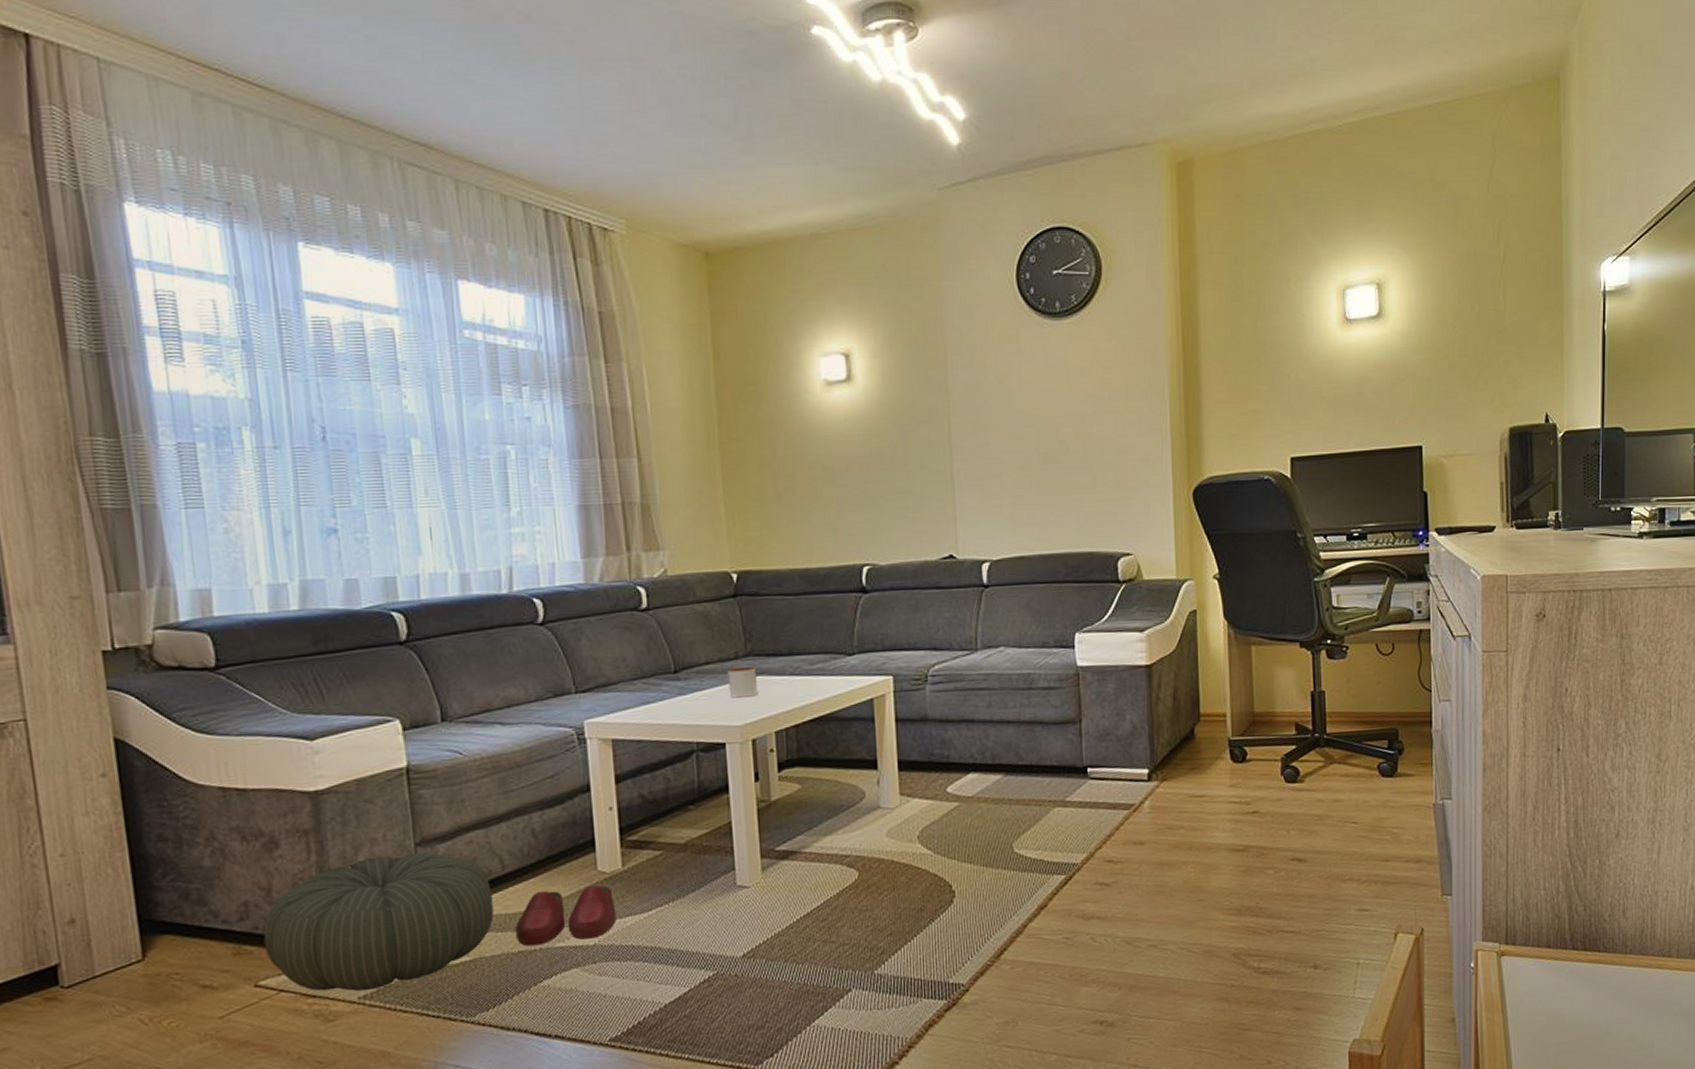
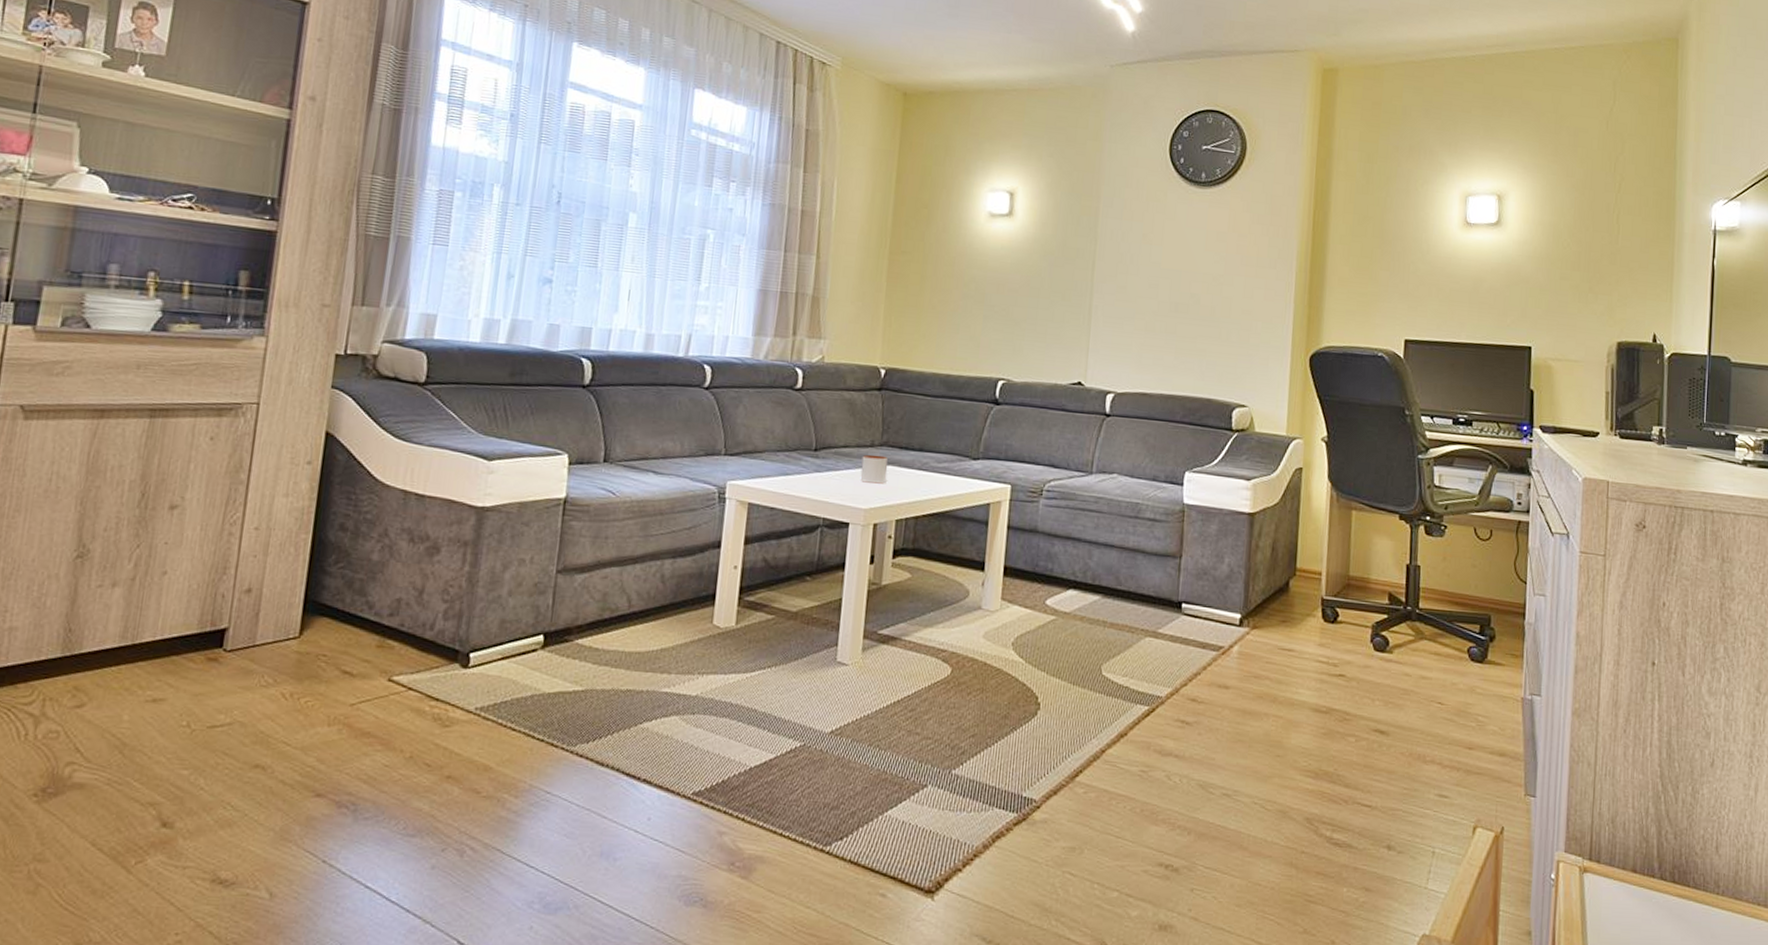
pouf: present [263,852,494,991] -> none [405,577,615,703]
slippers: present [516,885,617,946] -> none [628,634,723,689]

